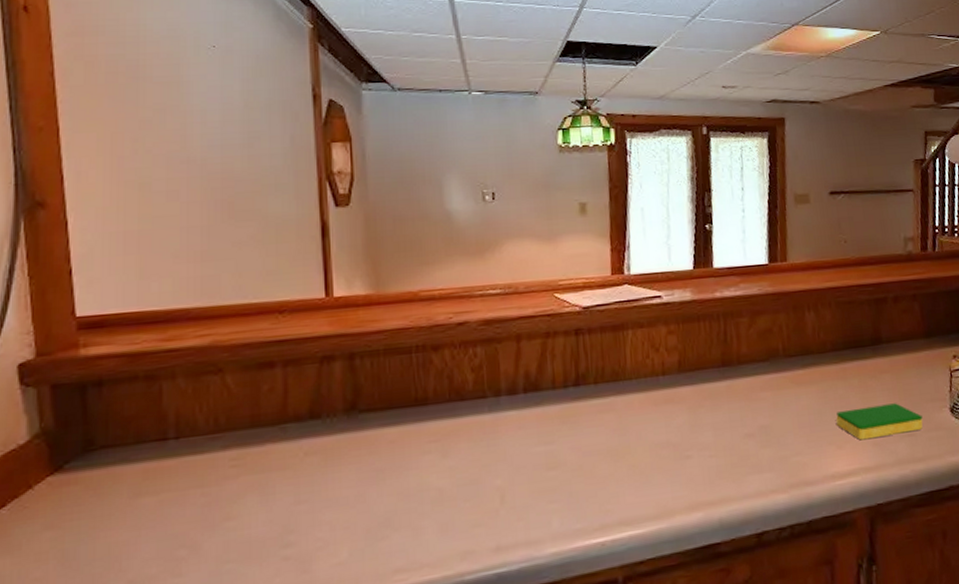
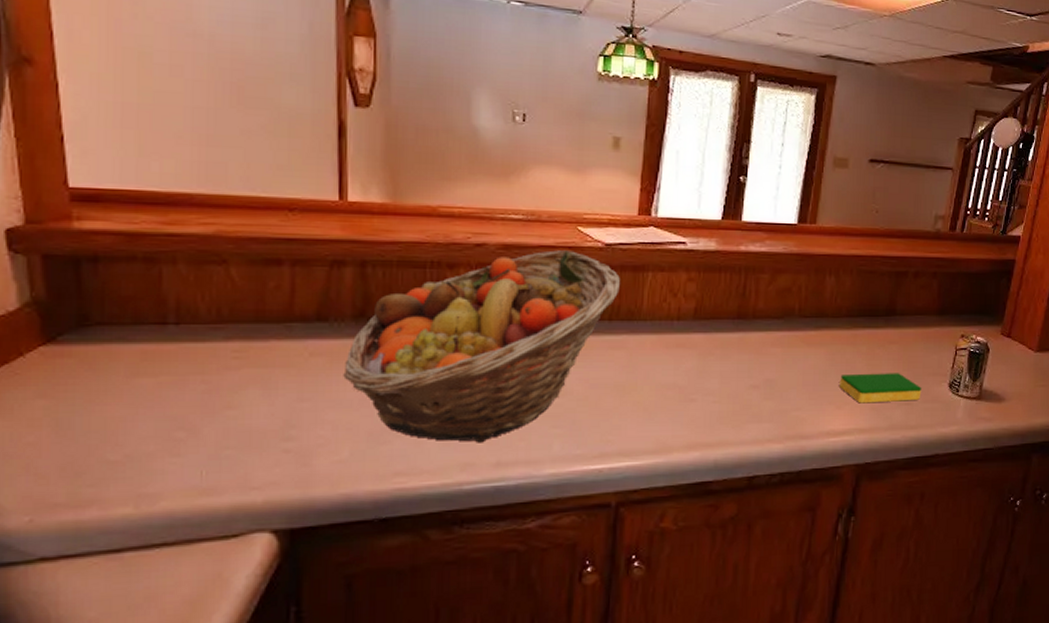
fruit basket: none [338,318,602,530] -> present [343,250,621,443]

